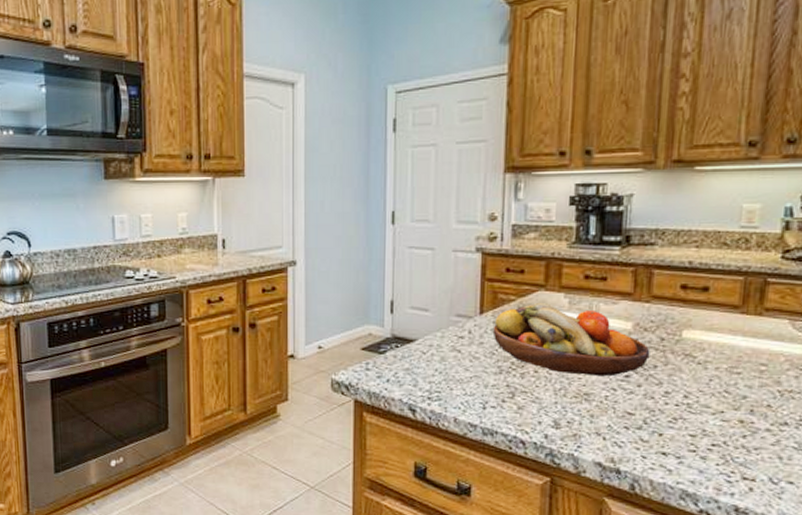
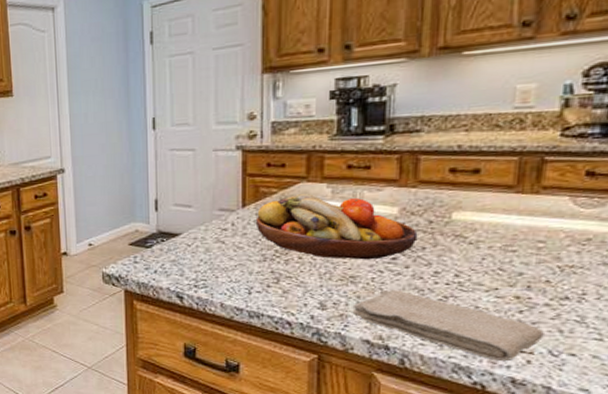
washcloth: none [585,408,765,487] -> present [352,289,544,360]

